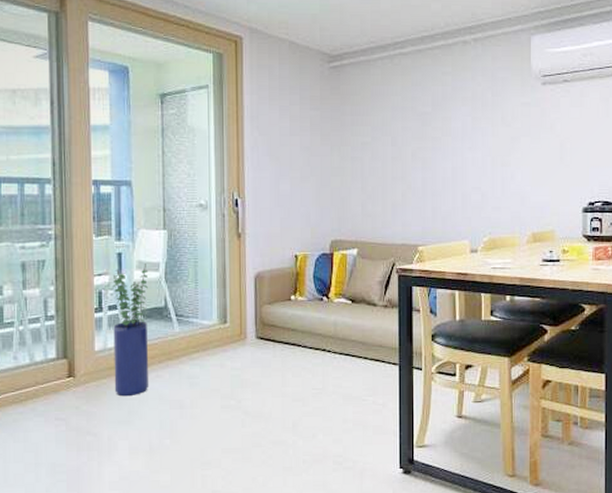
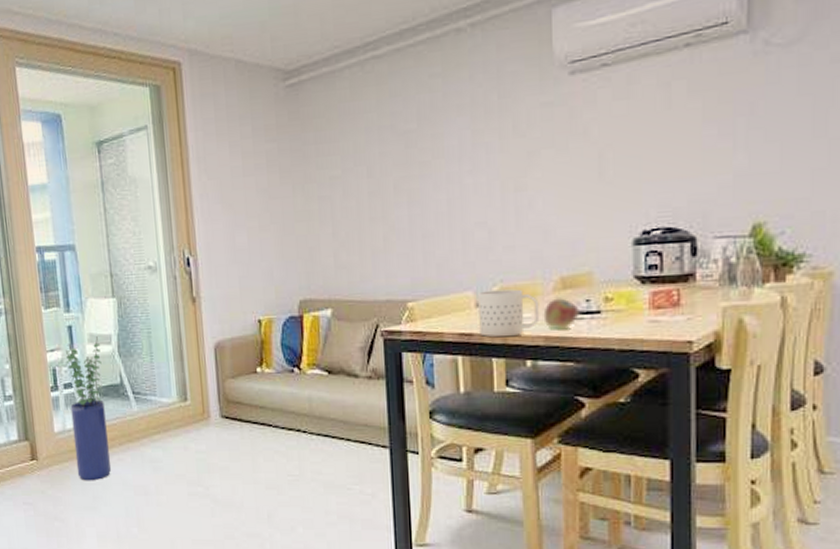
mug: none [472,240,517,277] -> present [478,289,540,338]
fruit: none [519,249,545,273] -> present [543,298,579,330]

